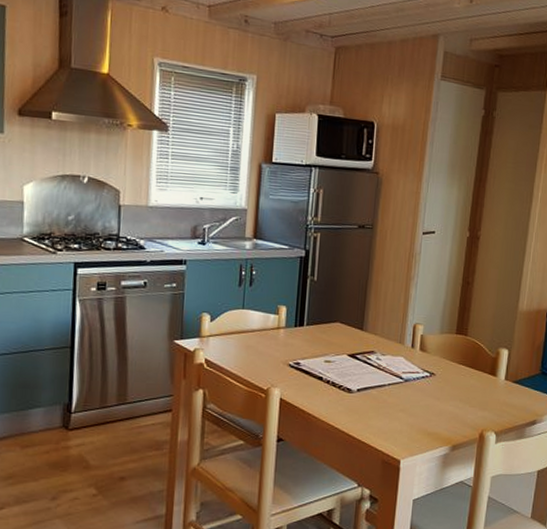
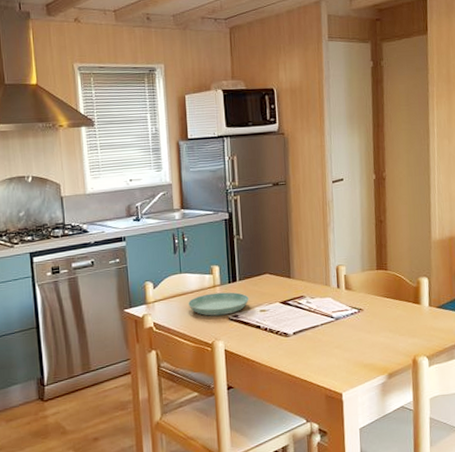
saucer: none [247,335,315,361] -> present [188,292,249,316]

